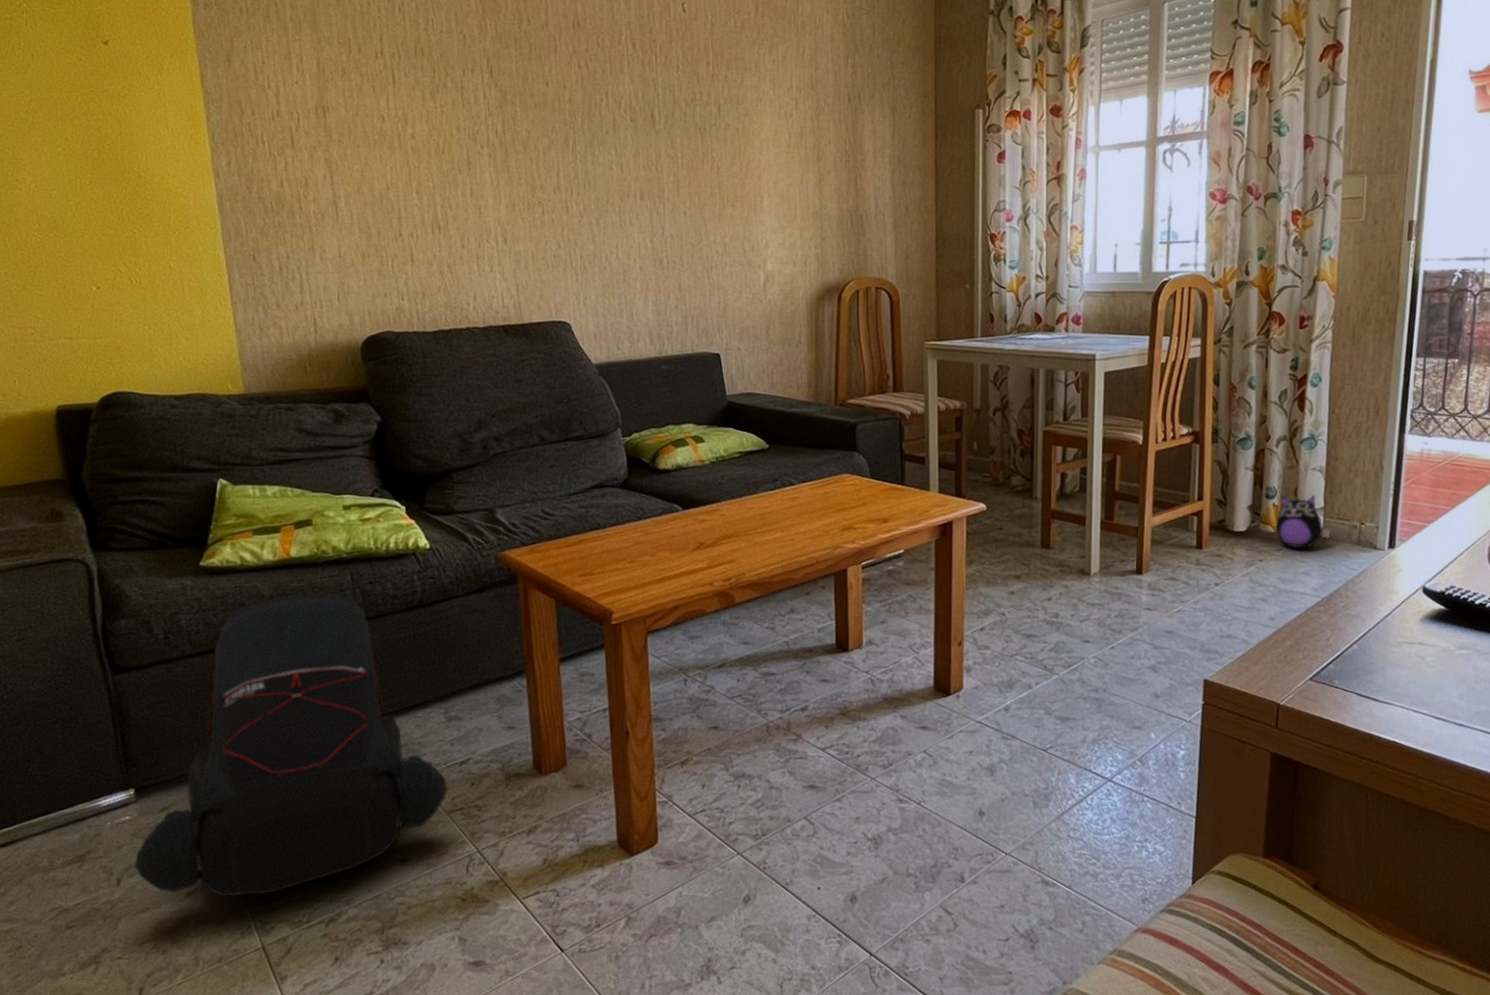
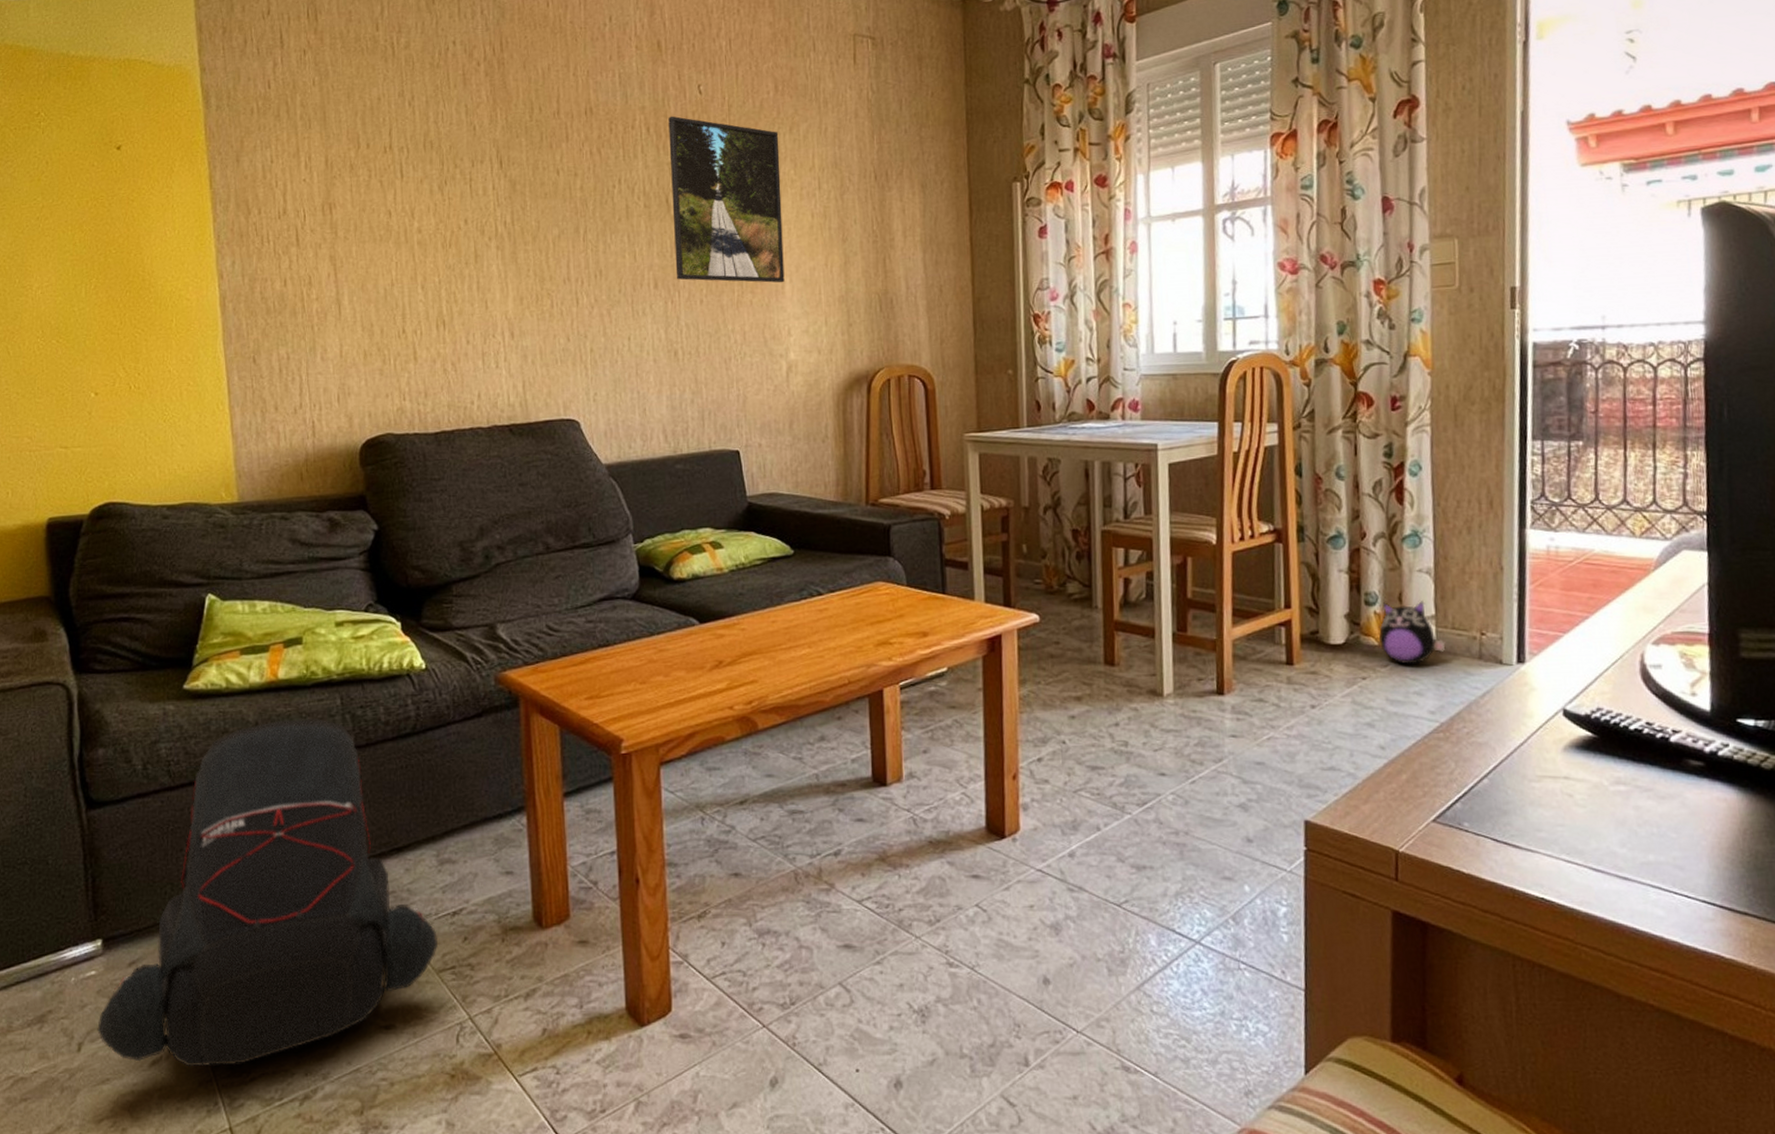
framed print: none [653,32,763,198] -> present [668,116,785,283]

